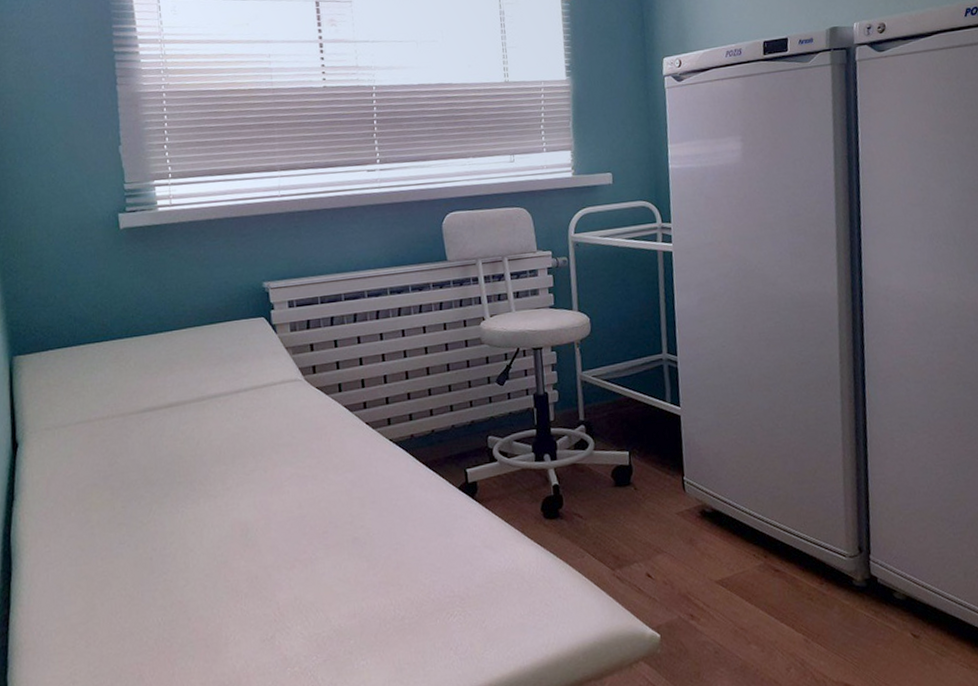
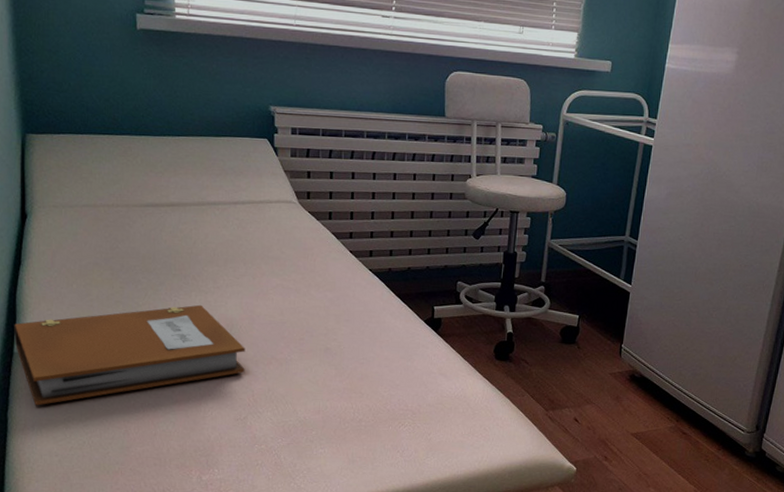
notebook: none [10,511,267,662] -> present [14,304,245,406]

